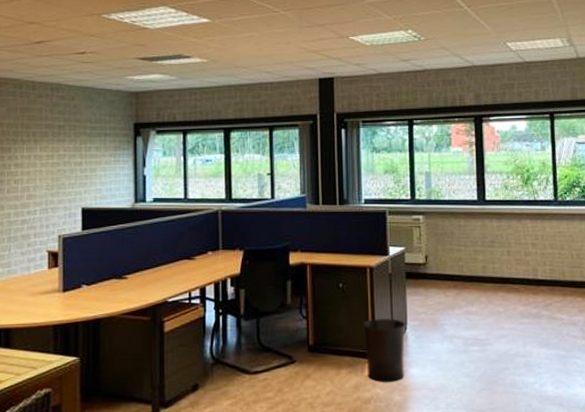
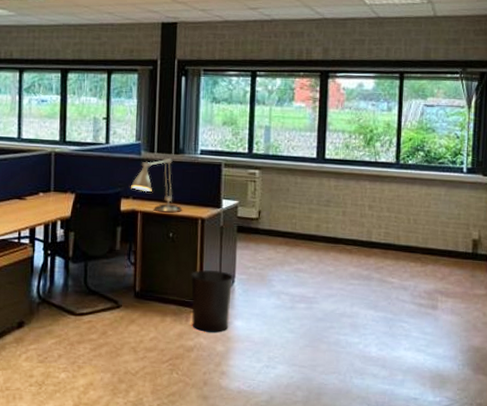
desk lamp: none [297,209,350,263] -> present [130,158,182,213]

